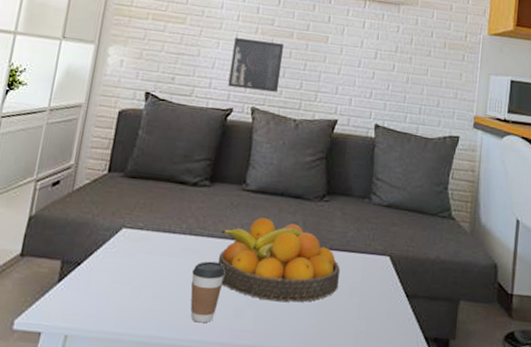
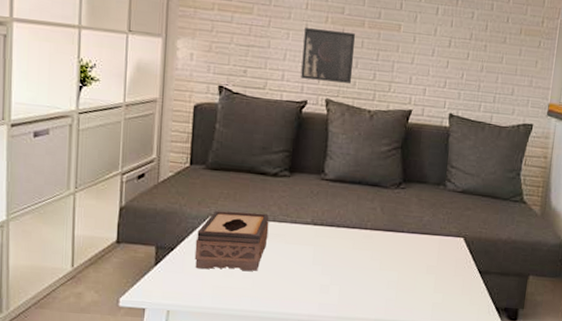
tissue box: none [101,222,185,291] -> present [194,211,269,271]
coffee cup: present [190,261,225,323] -> none [278,245,310,299]
fruit bowl: present [218,217,340,302] -> none [302,204,417,279]

